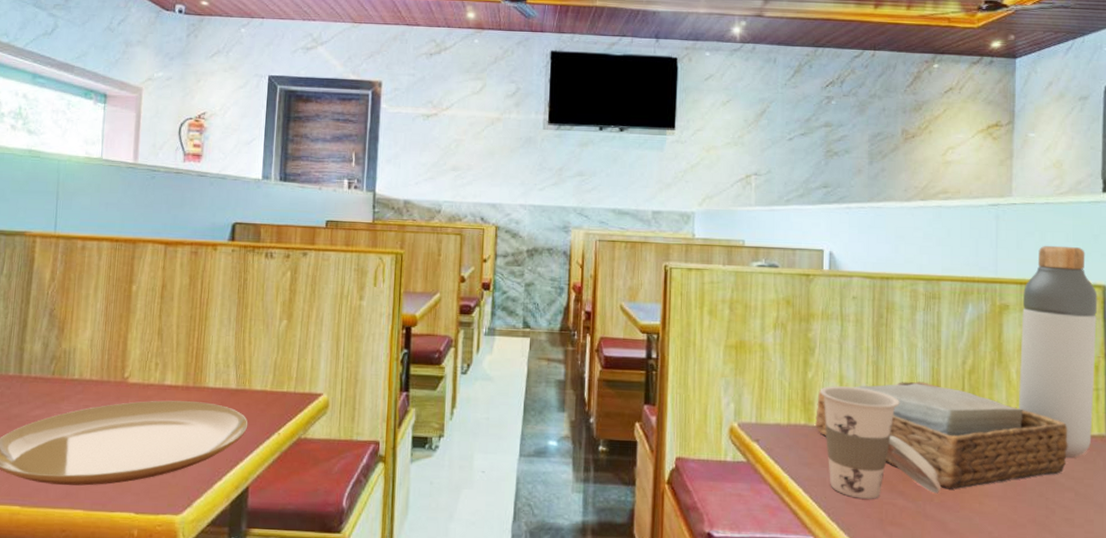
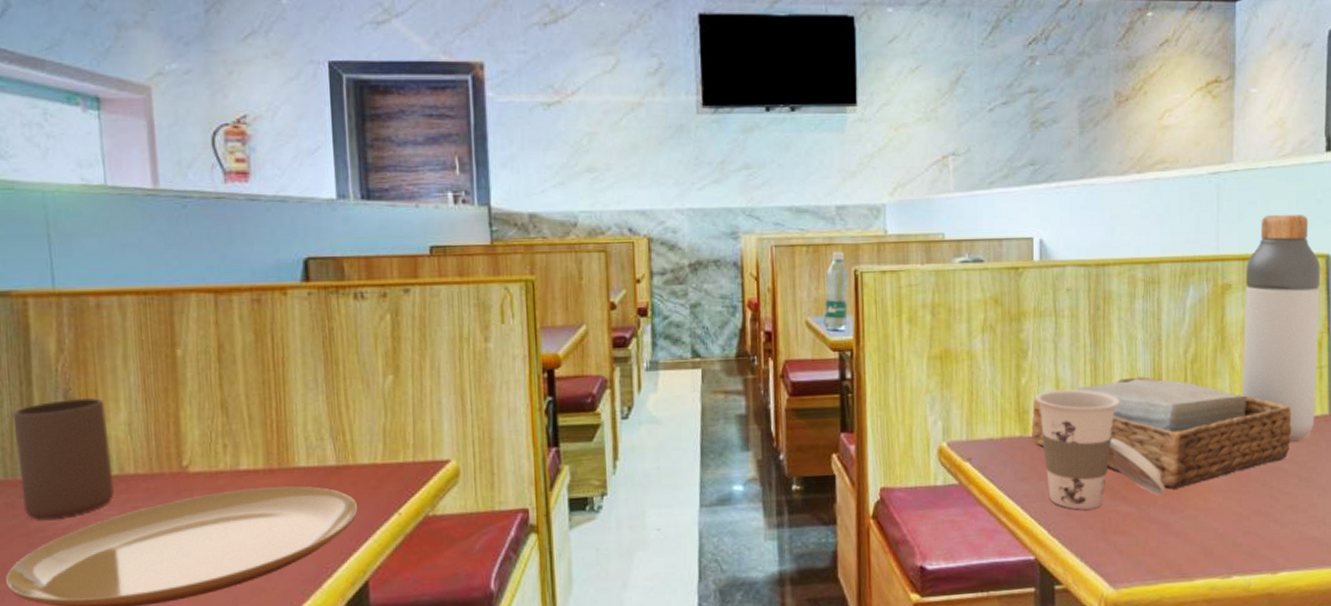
cup: none [9,316,77,408] -> present [12,397,114,520]
bottle: none [635,248,660,317] -> present [823,251,849,331]

